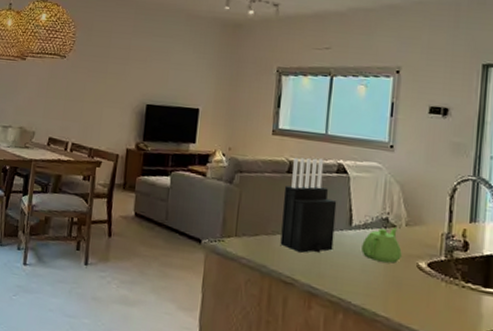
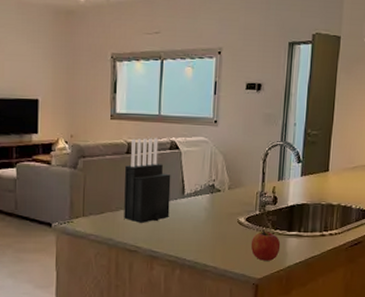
teapot: present [362,226,402,263] -> none [193,191,226,222]
apple: none [433,280,474,322] -> present [250,229,281,261]

